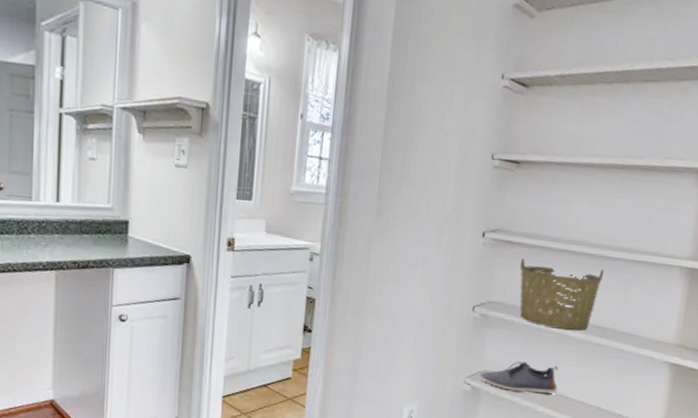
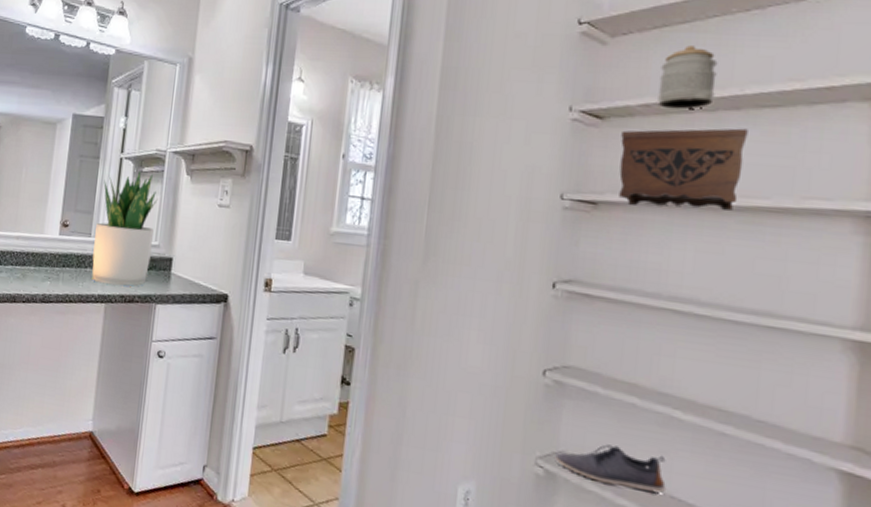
planter: none [36,128,108,252] -> present [92,171,158,287]
basket: present [519,258,605,331] -> none [604,316,724,413]
decorative box: none [537,98,634,168] -> present [619,128,748,210]
jar: none [570,23,617,81] -> present [657,45,718,110]

